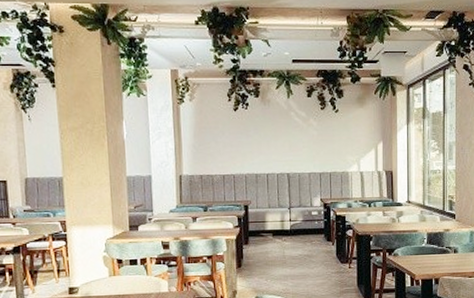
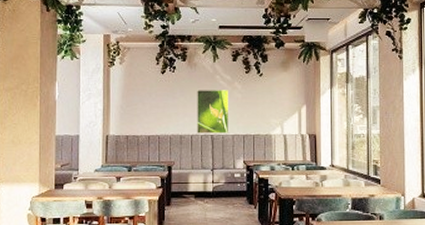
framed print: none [271,127,305,172] -> present [197,90,228,134]

